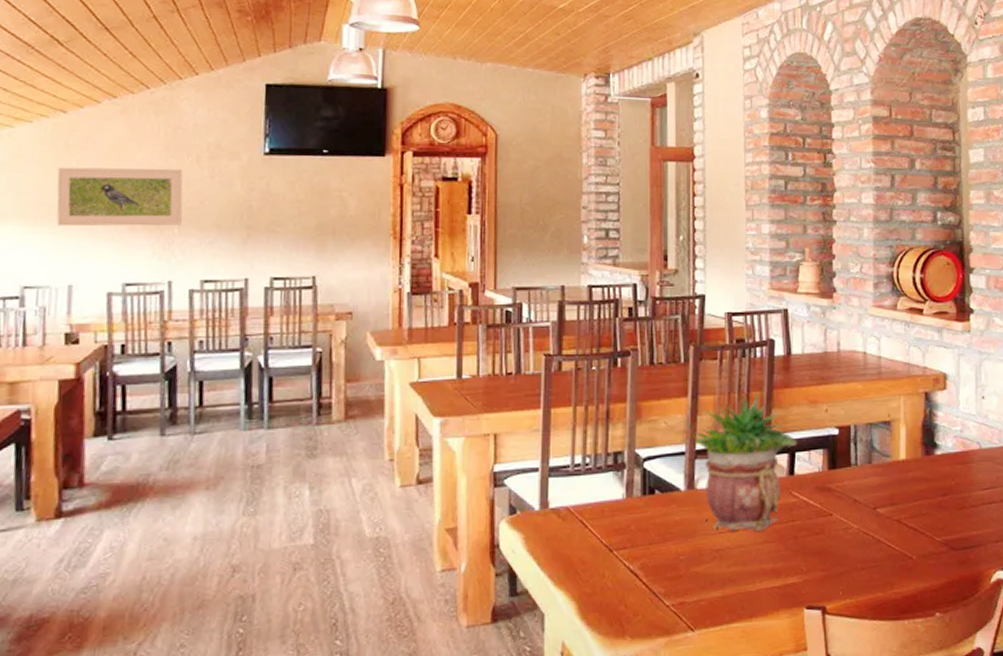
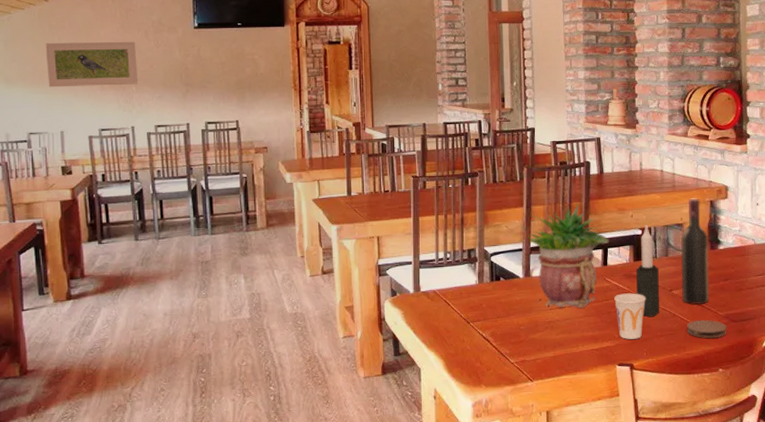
cup: none [803,511,844,574] -> present [614,293,646,339]
candle: none [831,422,860,544] -> present [636,225,659,317]
wine bottle: none [887,388,924,528] -> present [680,198,710,306]
coaster: none [894,547,946,572] -> present [686,319,727,339]

